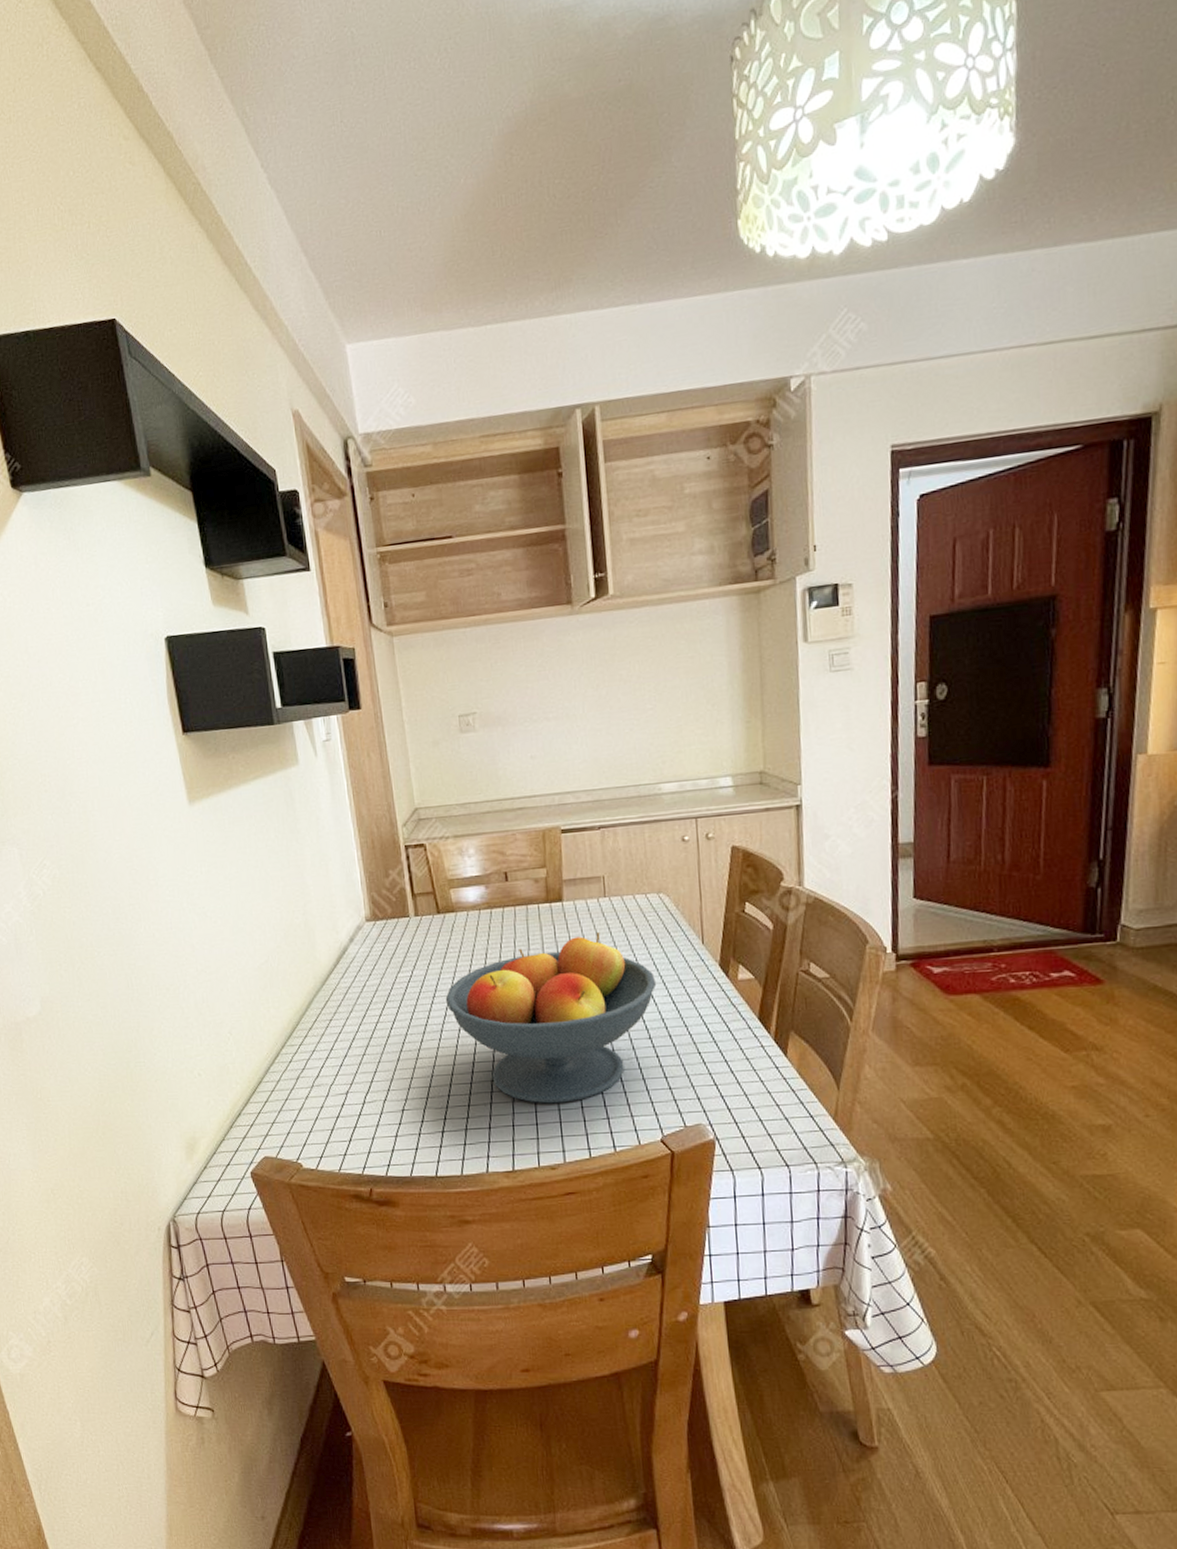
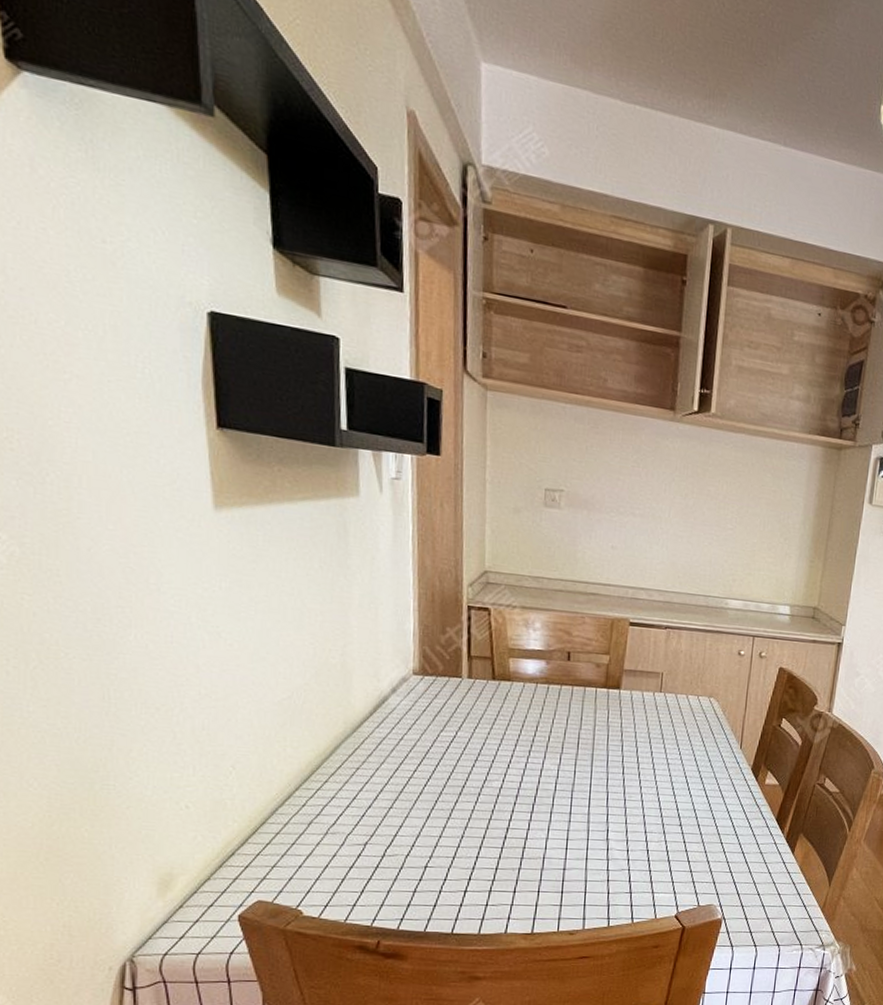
fruit bowl: present [445,932,657,1104] -> none [488,723,695,875]

